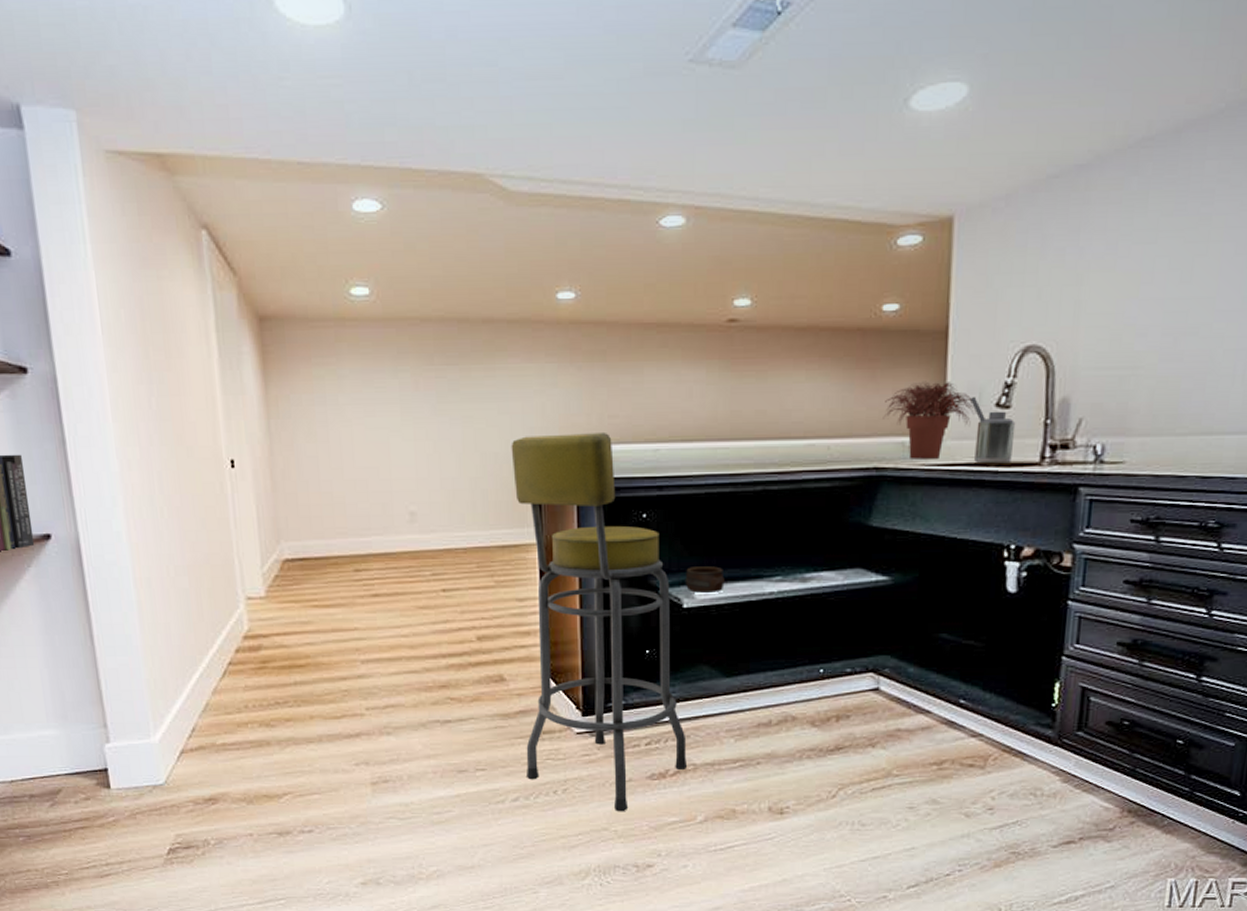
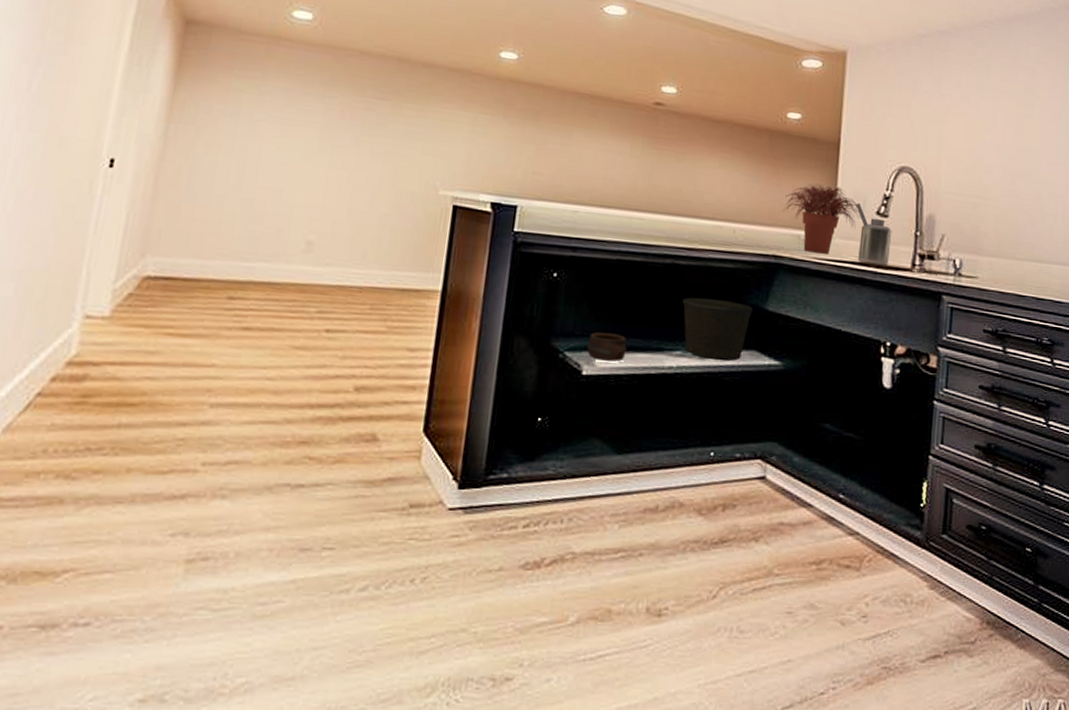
bar stool: present [511,431,687,811] -> none [381,180,572,607]
basket: none [778,521,856,581] -> present [682,297,754,361]

